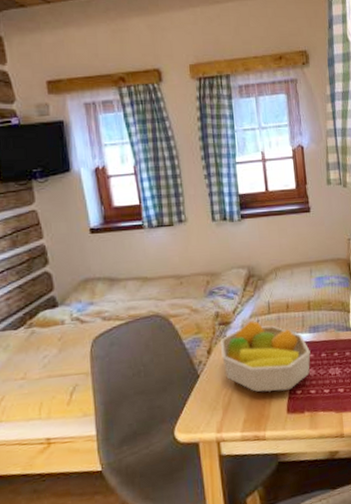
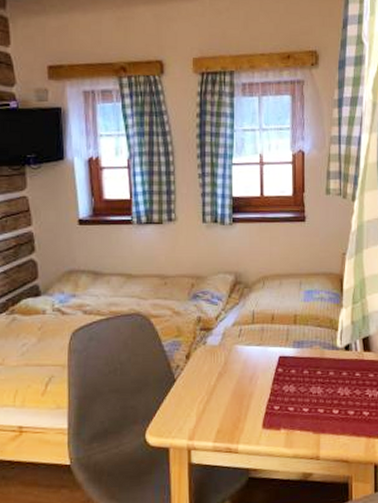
fruit bowl: present [220,321,311,393] -> none [200,329,292,405]

